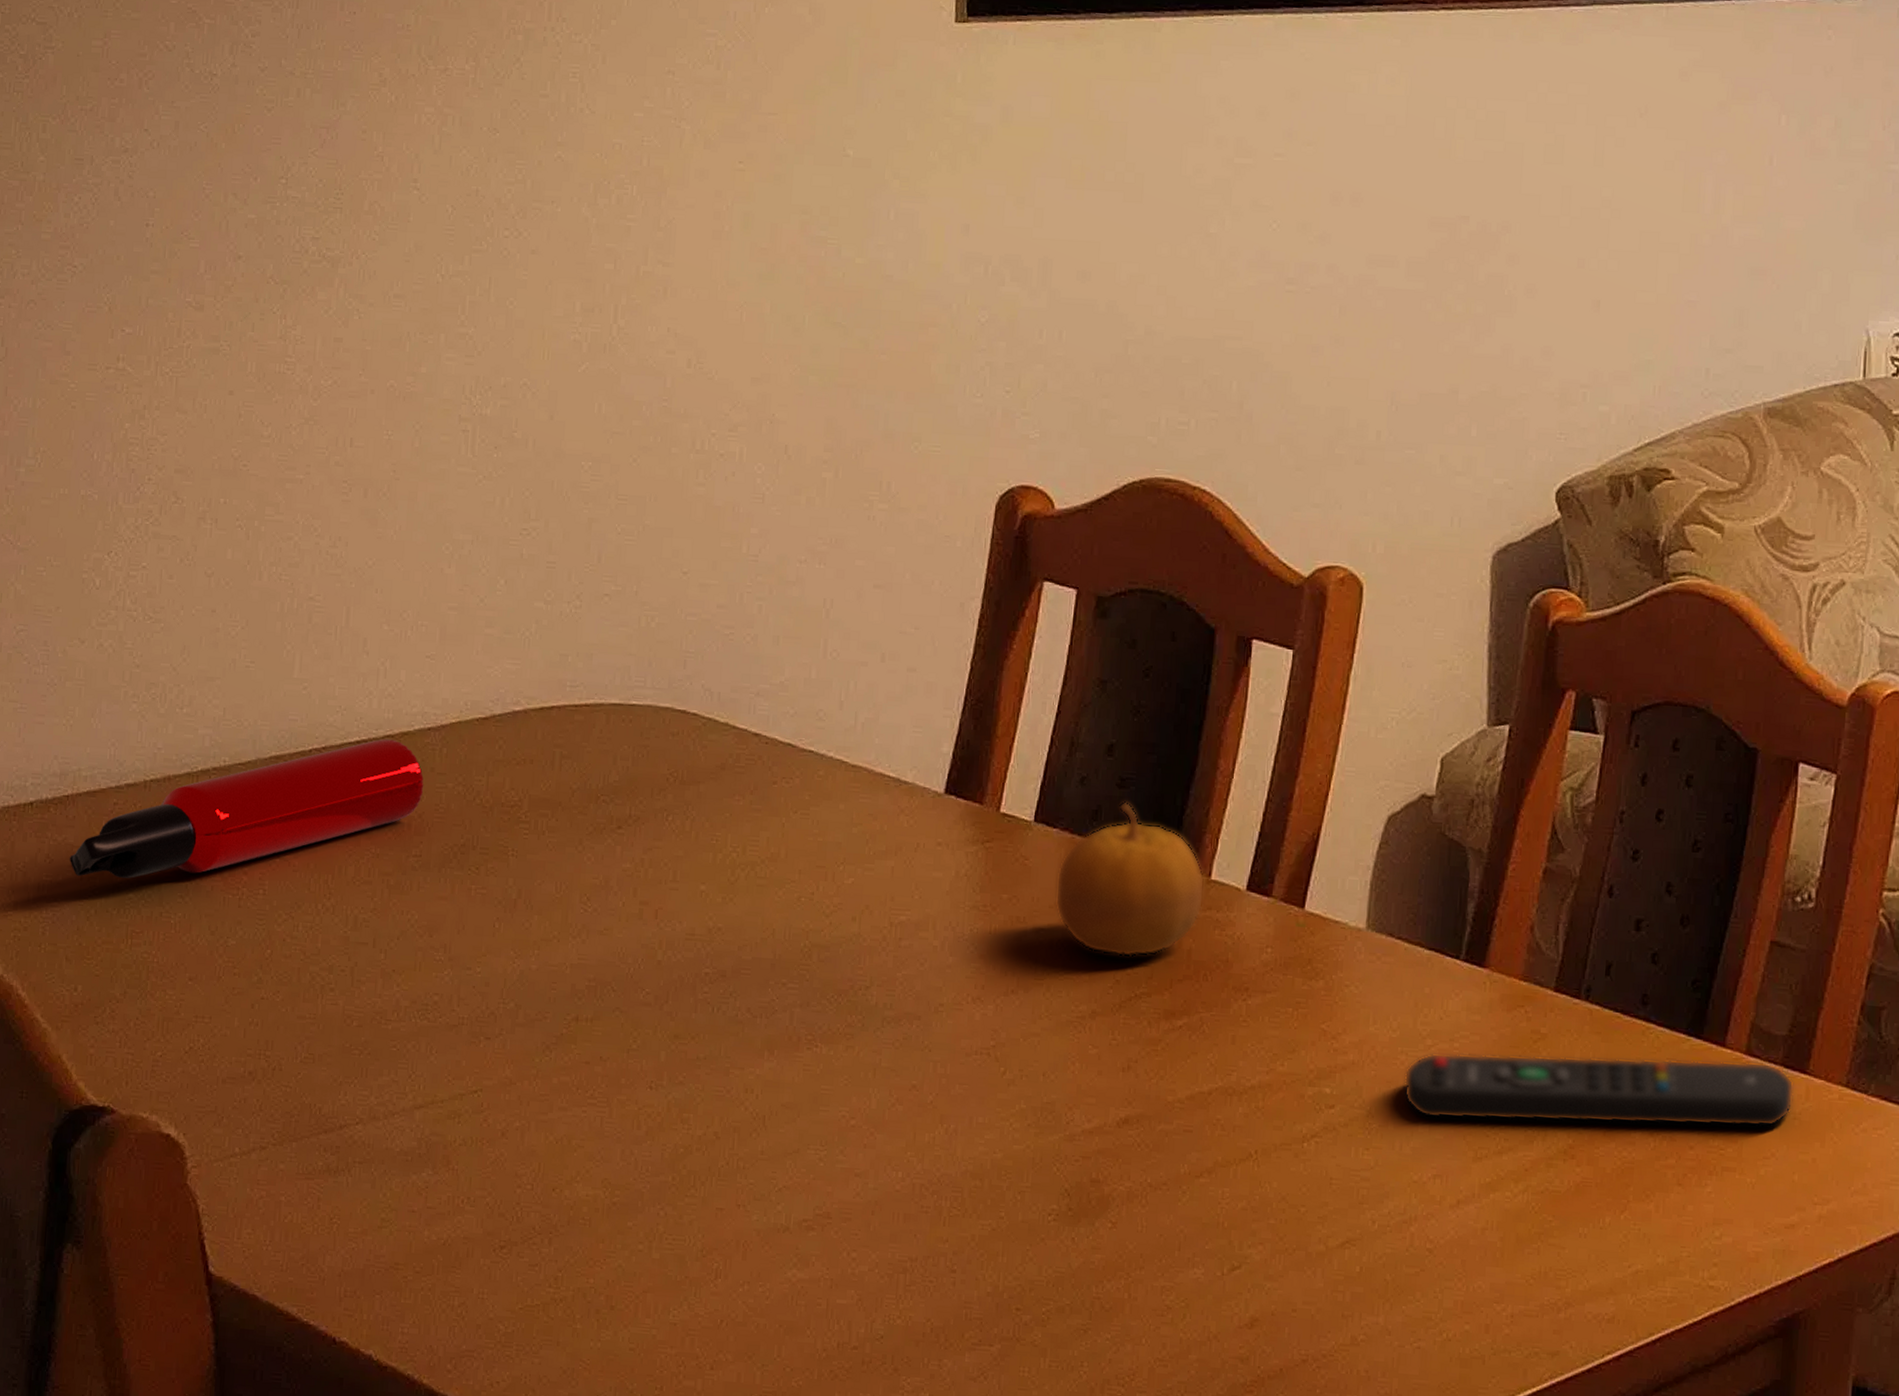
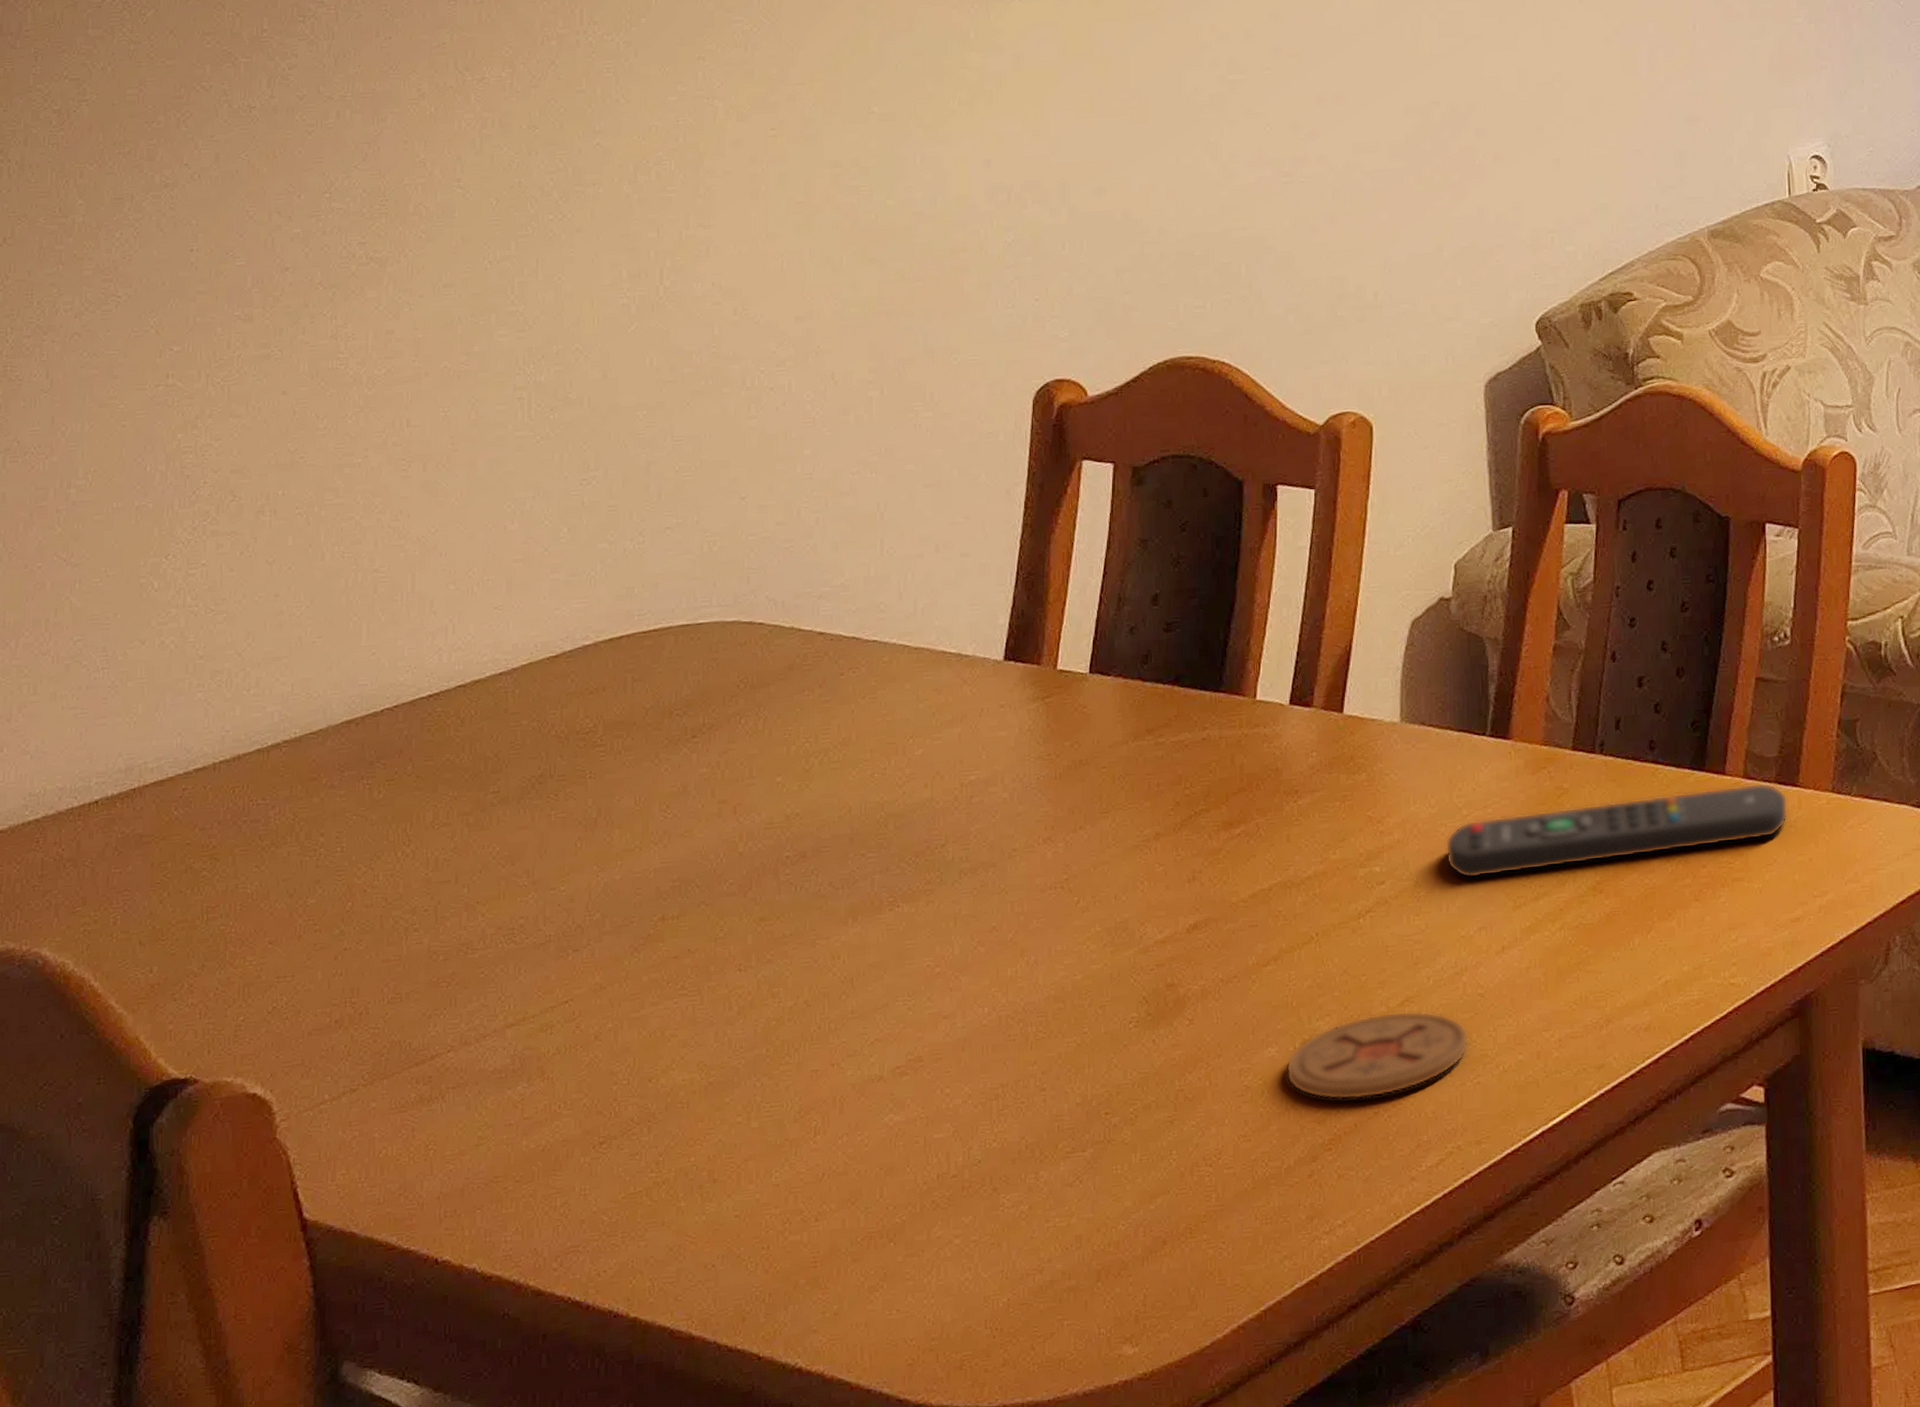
water bottle: present [69,739,424,879] -> none [138,688,499,863]
fruit: present [1055,801,1205,958] -> none [1114,643,1251,781]
coaster: none [1211,1251,1412,1344] -> present [1286,1010,1469,1101]

